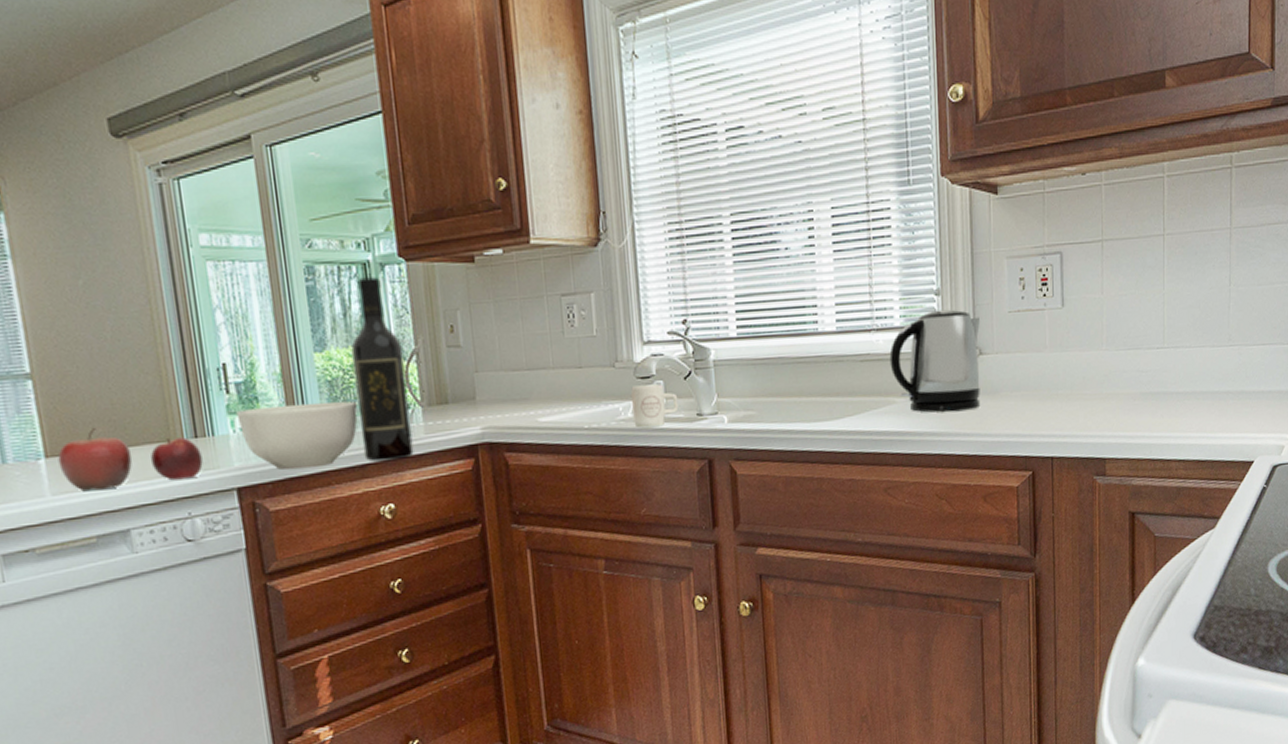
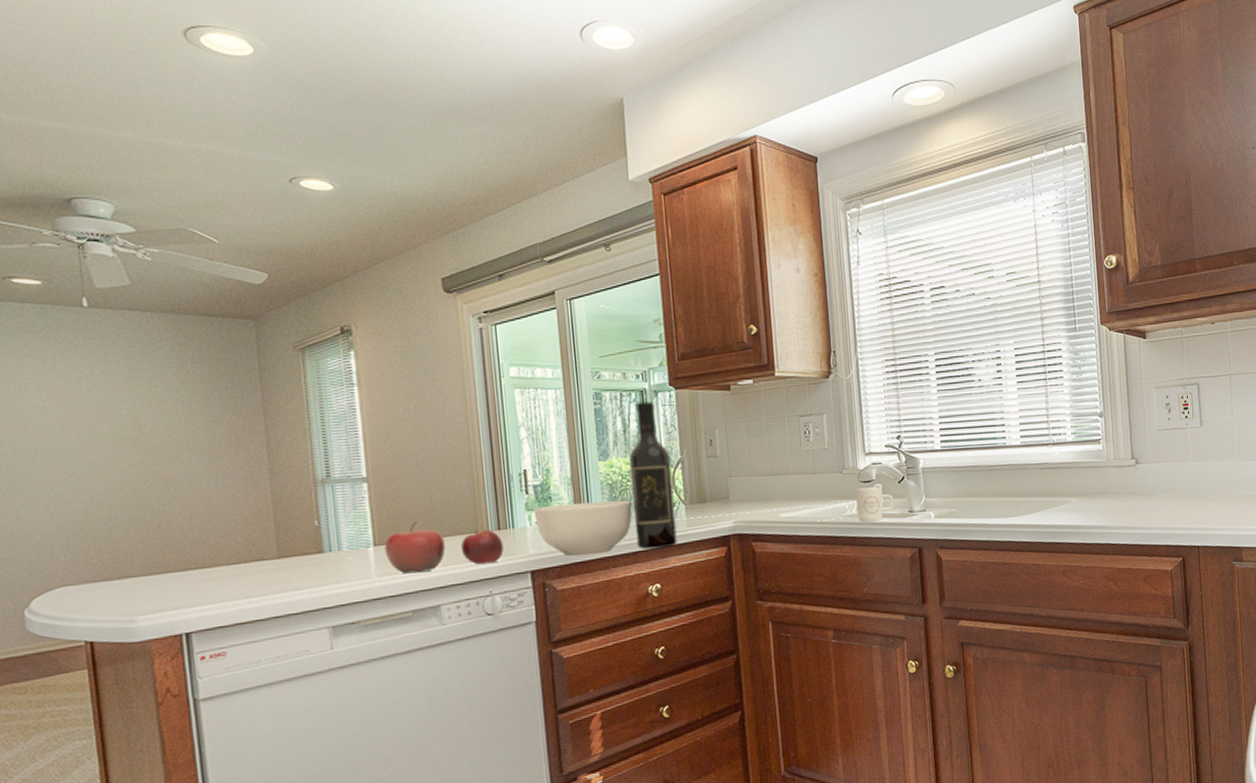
kettle: present [889,309,981,413] -> none [1064,428,1139,511]

